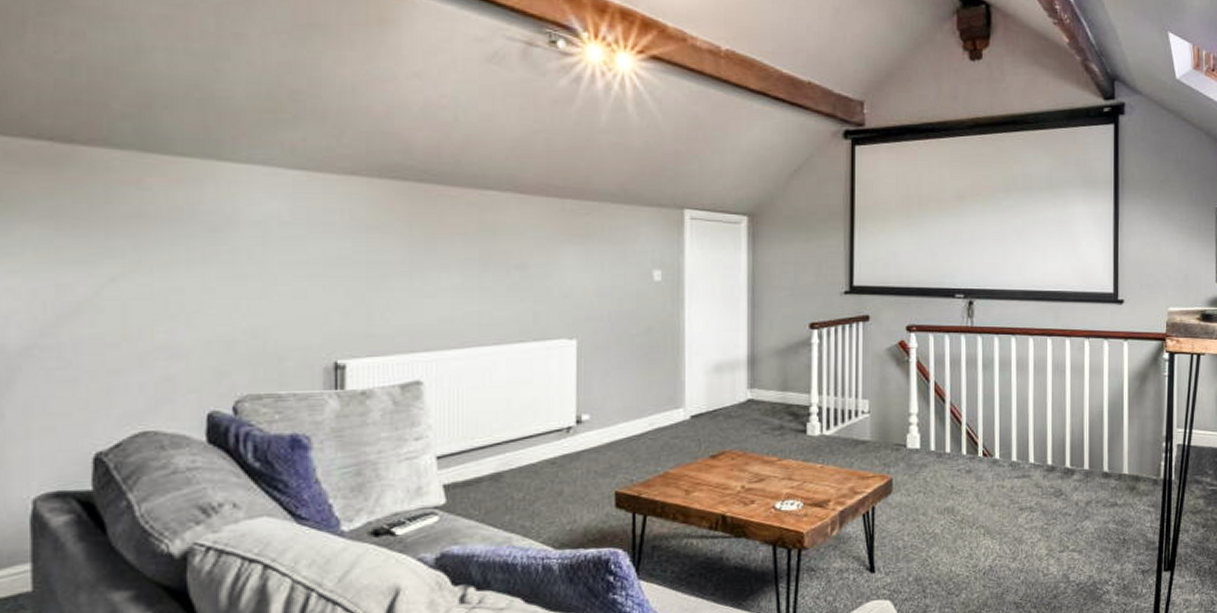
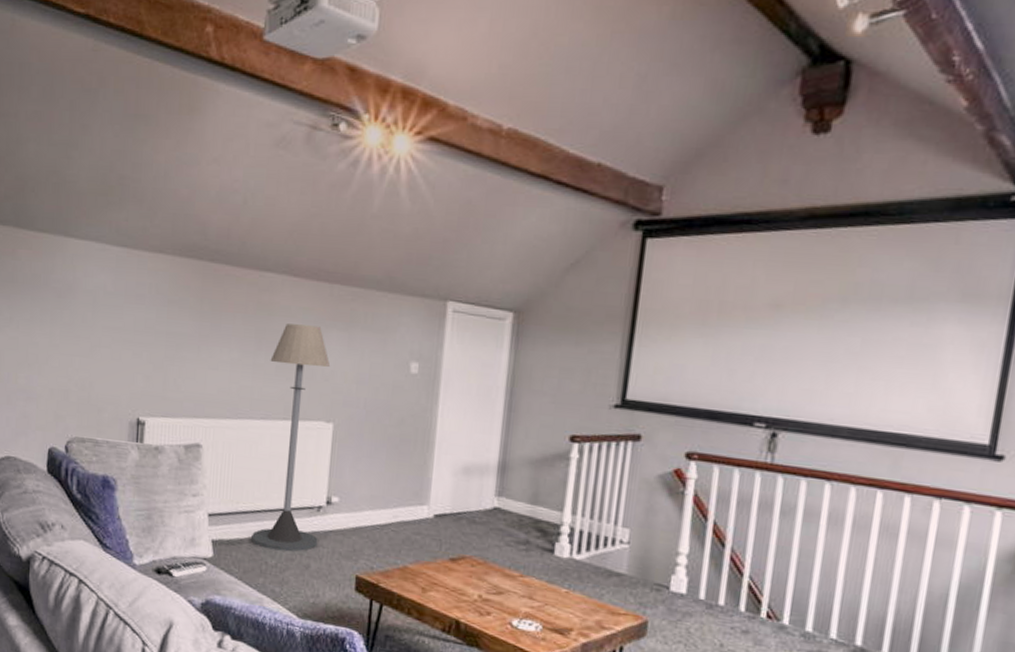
floor lamp: none [492,242,570,483] -> present [251,323,331,552]

